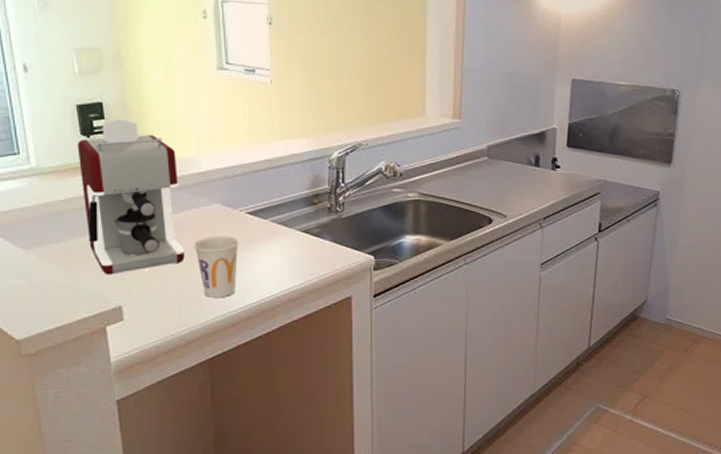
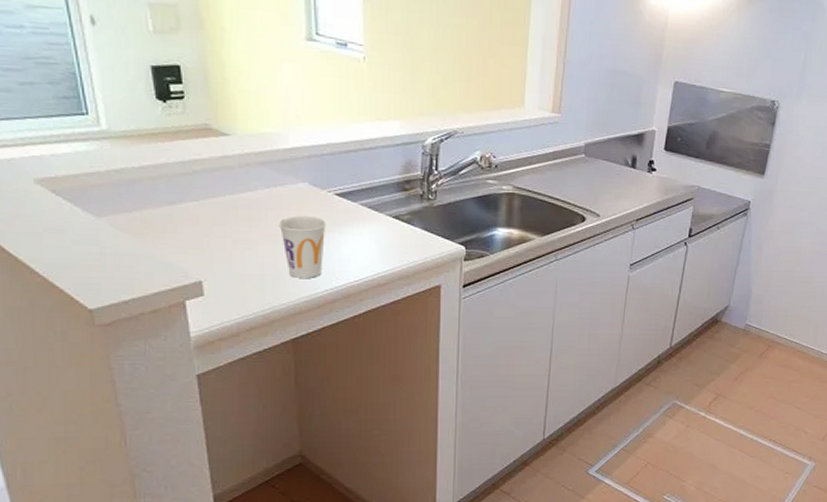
coffee maker: present [77,118,185,275] -> none [152,84,269,249]

